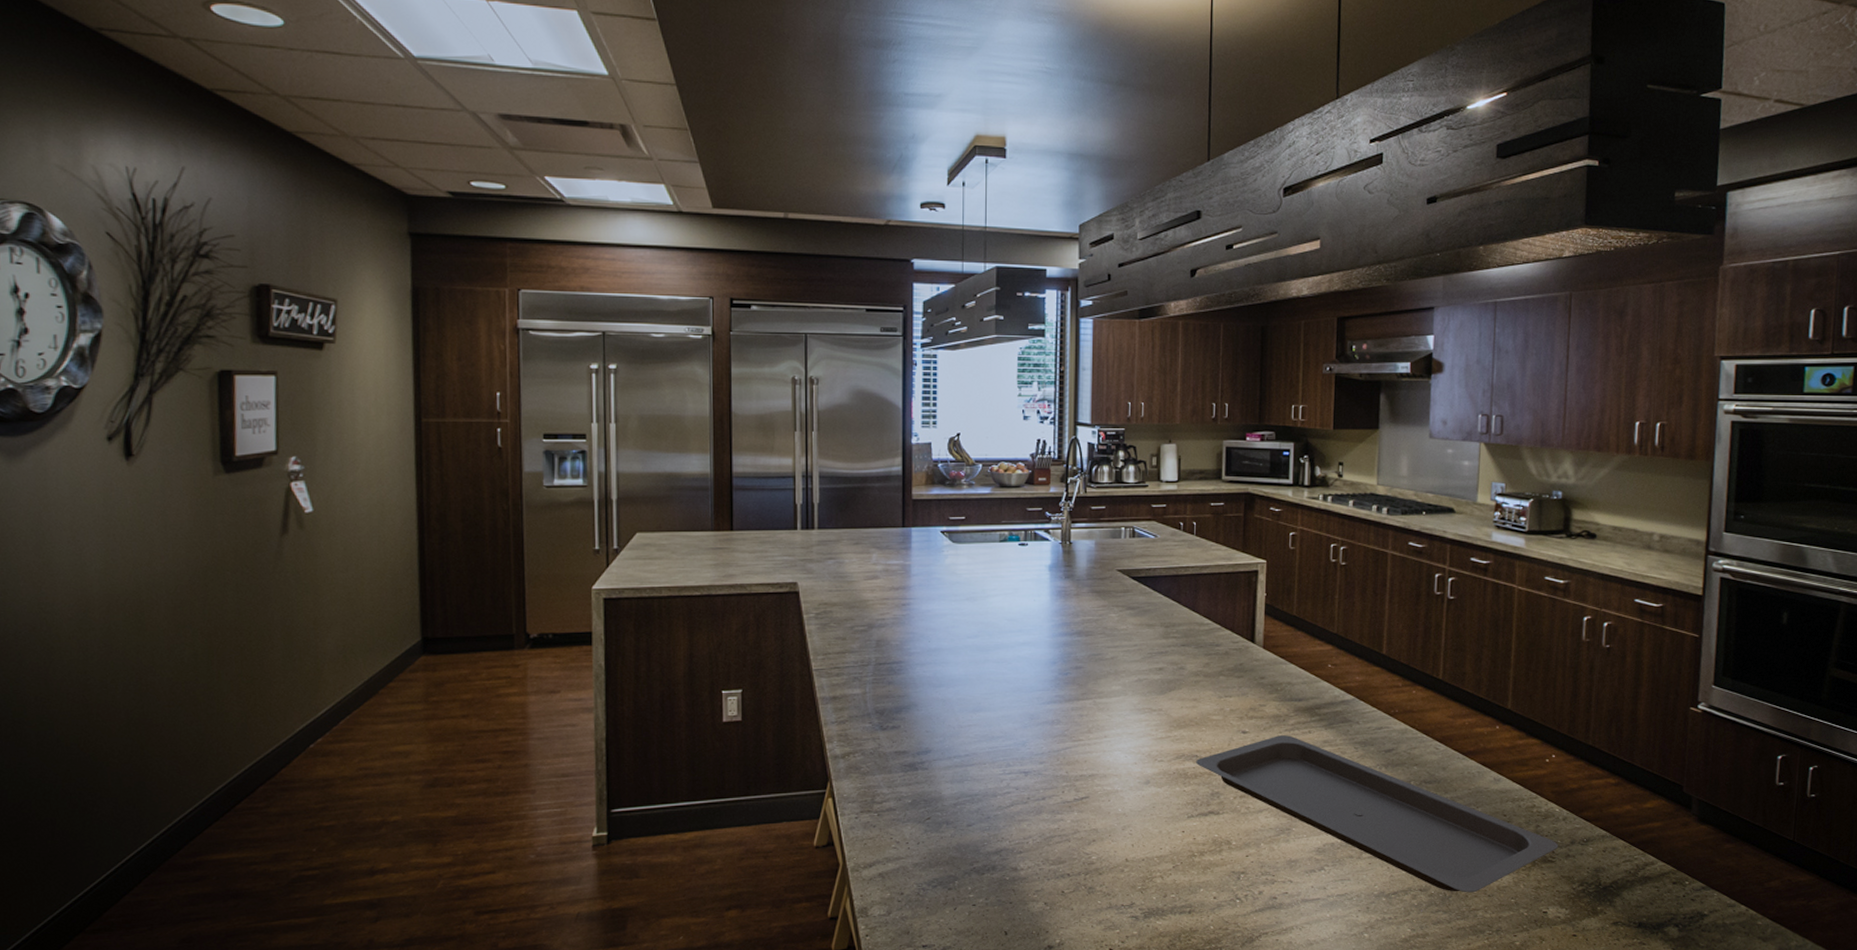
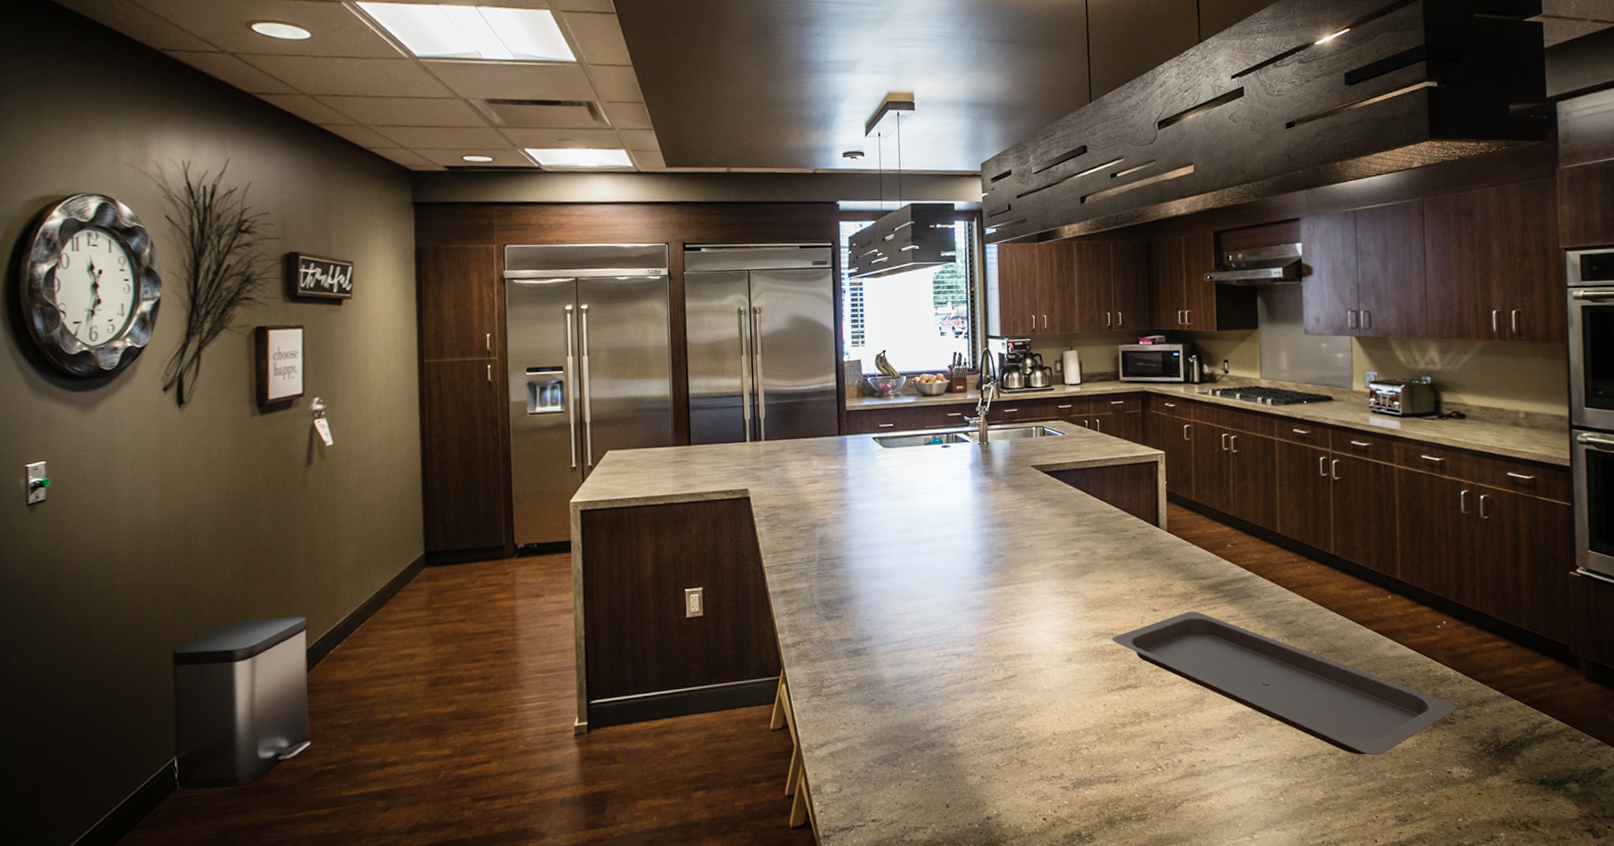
pedal bin: none [123,705,289,893] -> present [172,616,311,790]

